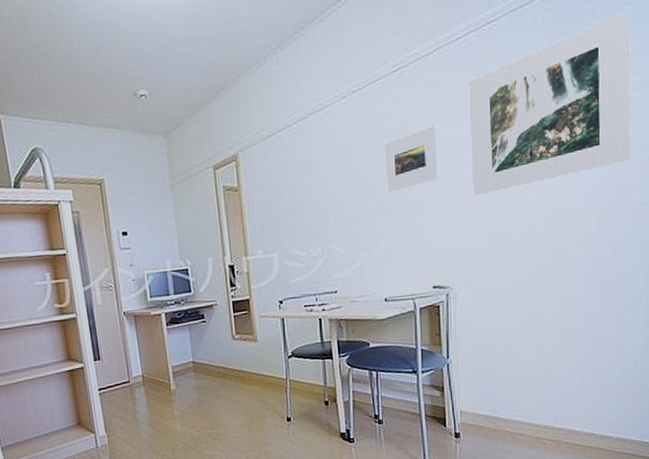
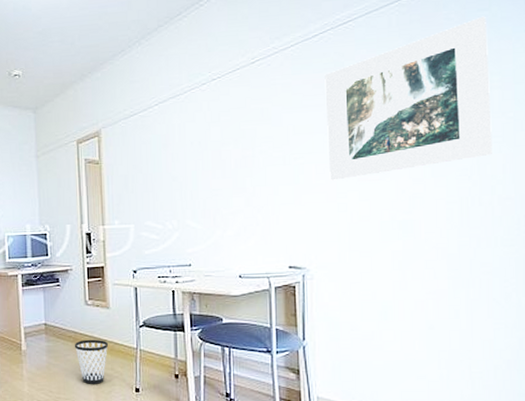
wastebasket: none [223,373,259,418] -> present [74,339,109,384]
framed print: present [384,125,438,192] -> none [241,113,295,173]

